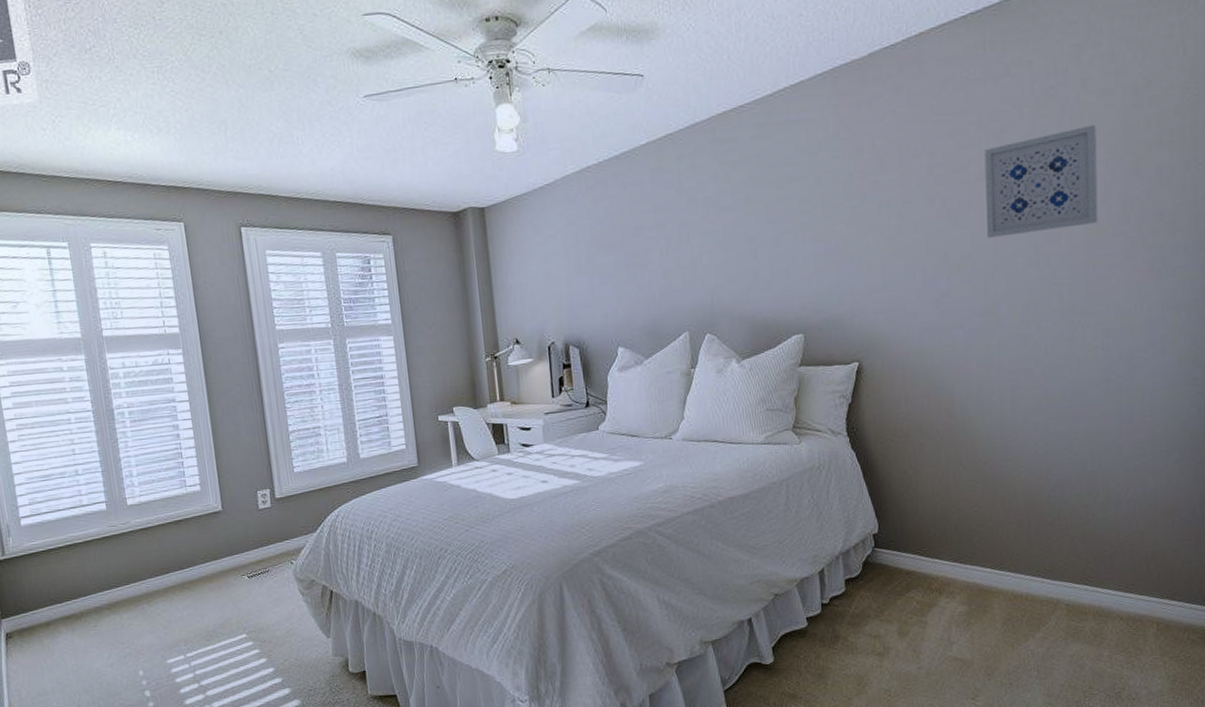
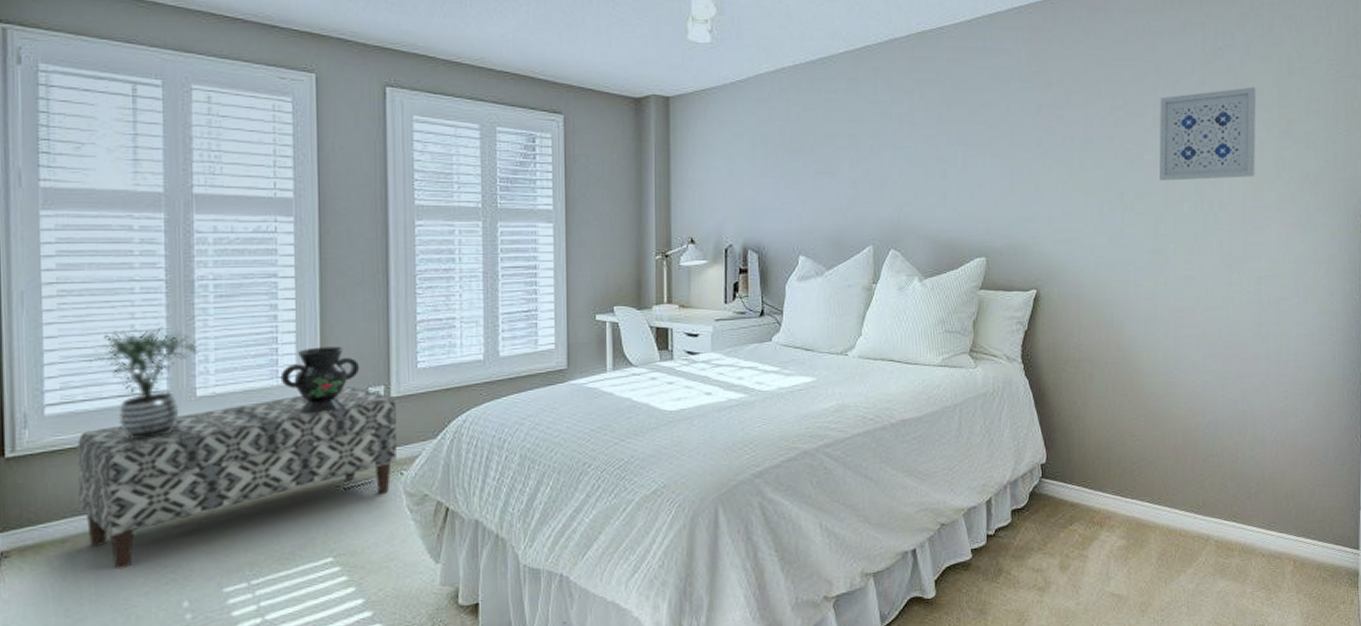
potted plant: none [44,449,125,543] -> present [86,327,200,440]
bench: none [47,491,287,646] -> present [77,387,397,570]
decorative vase: none [187,457,249,516] -> present [280,346,360,414]

